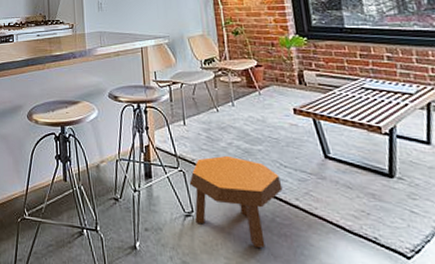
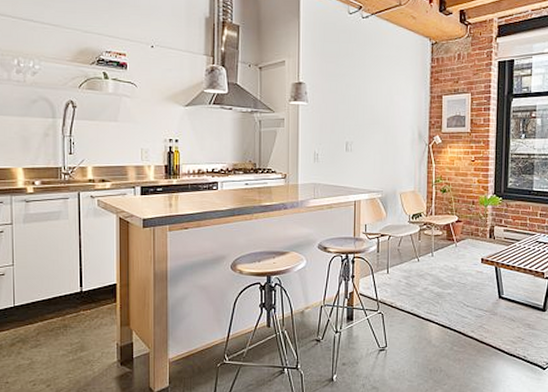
footstool: present [189,155,283,249] -> none [386,298,463,372]

